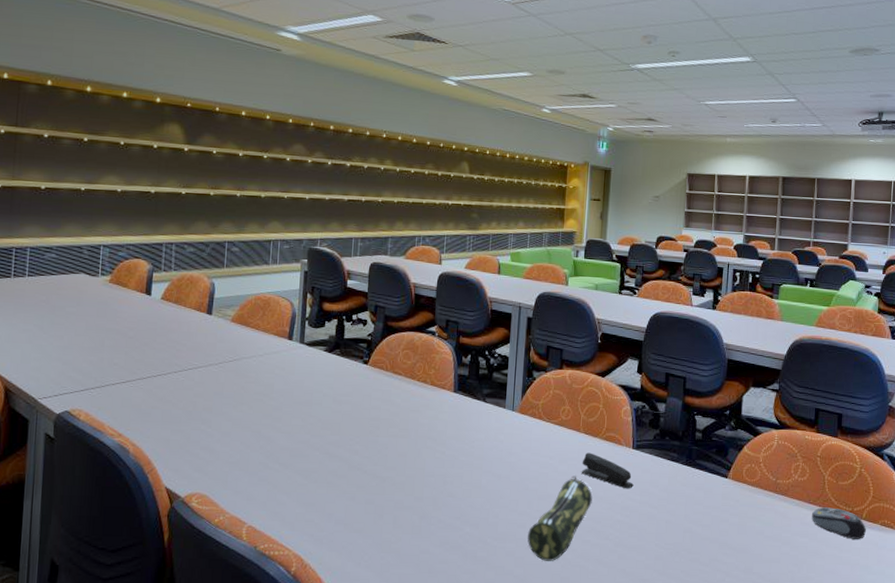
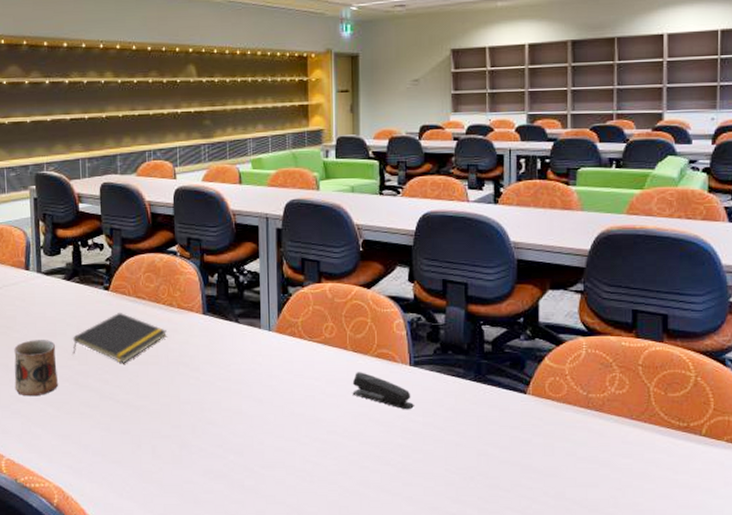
mug: none [265,408,311,464] -> present [14,340,58,396]
notepad: none [326,386,418,435] -> present [72,313,167,363]
pencil case: present [528,475,592,561] -> none [298,397,368,489]
computer mouse: present [812,507,866,539] -> none [636,423,707,459]

